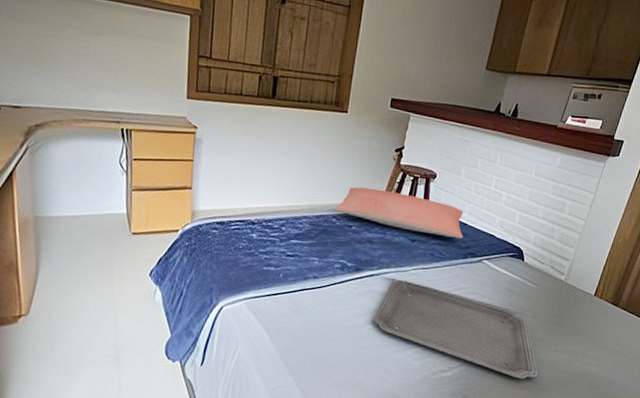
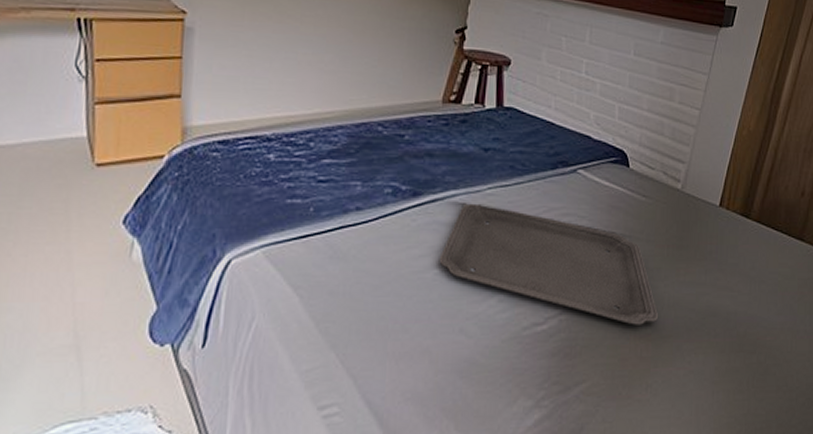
pillow: present [334,187,464,239] -> none [379,82,550,143]

